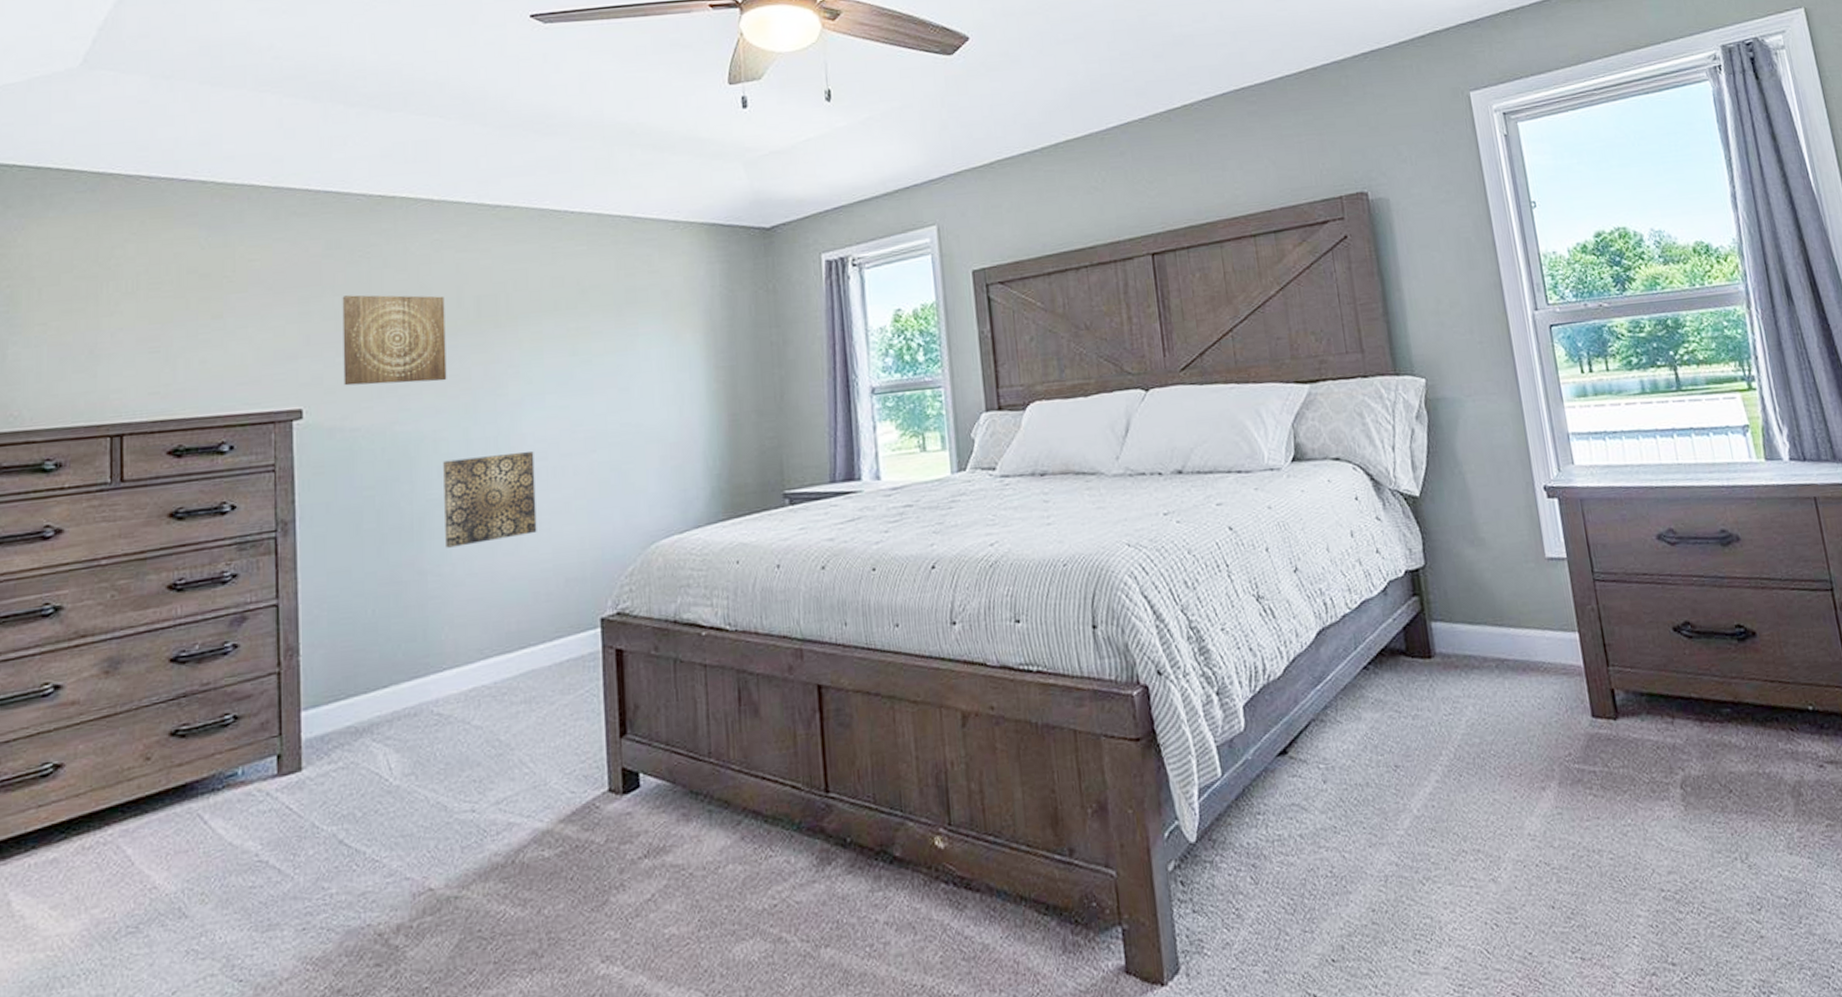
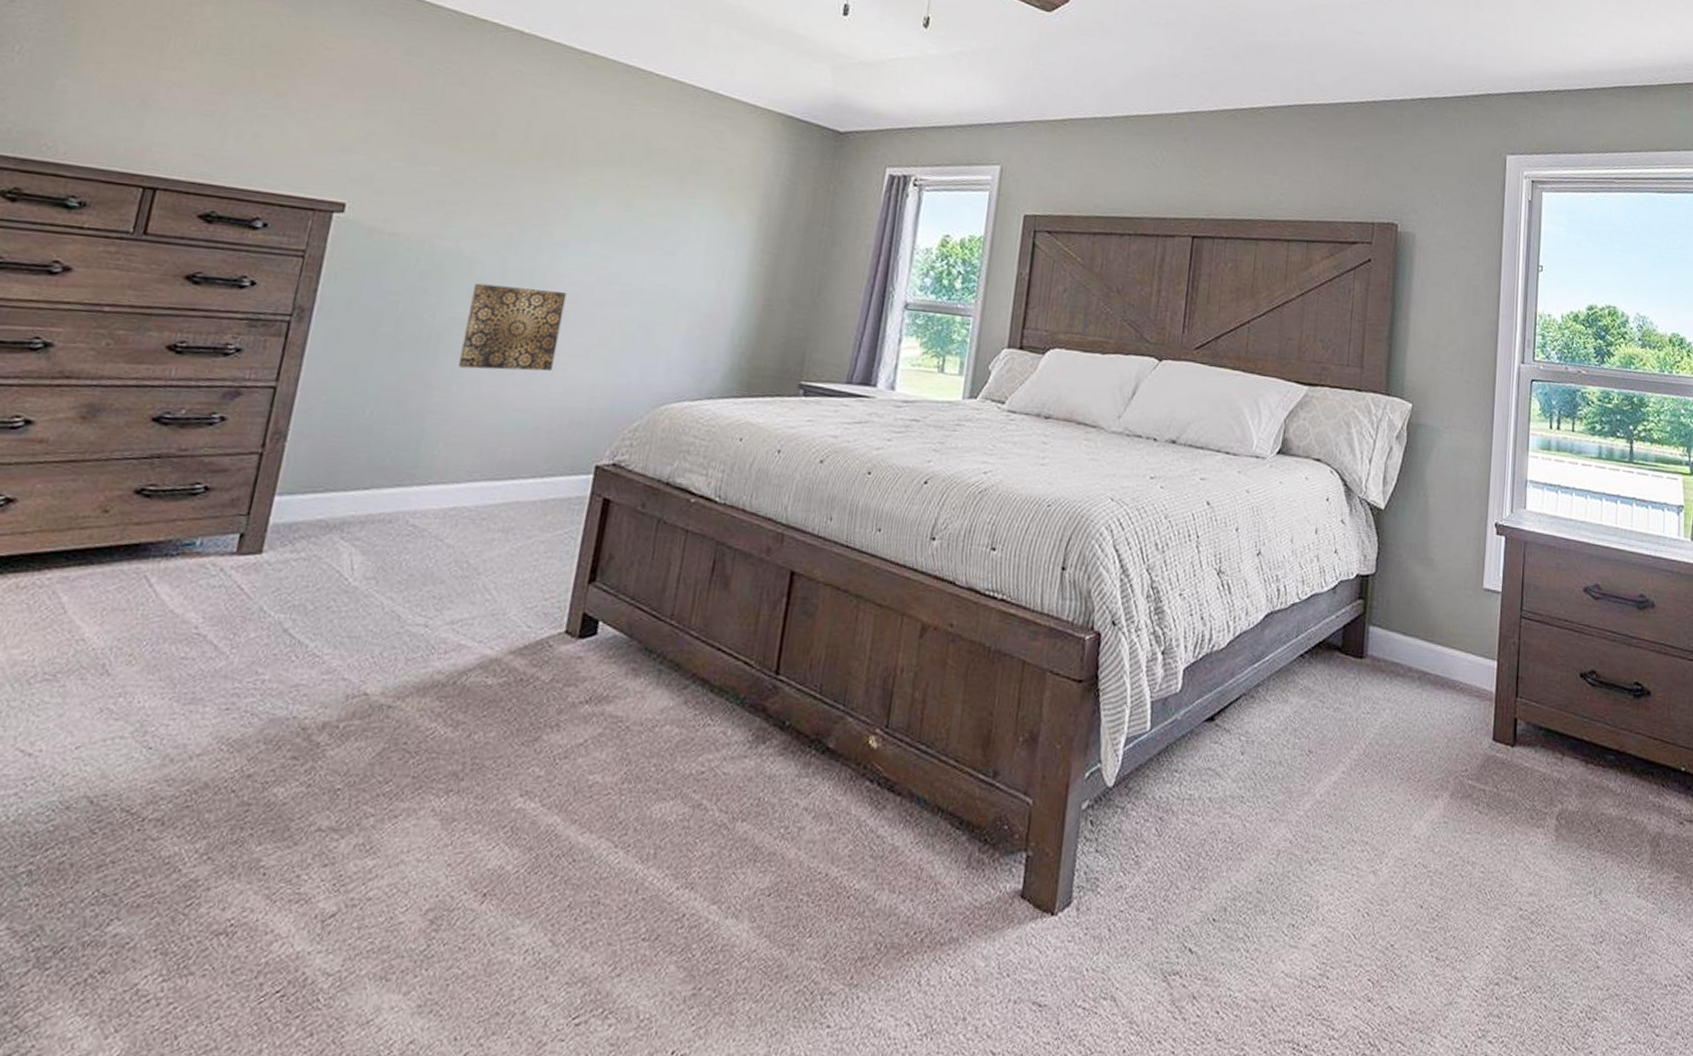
wall art: present [342,295,447,386] -> none [393,103,513,207]

